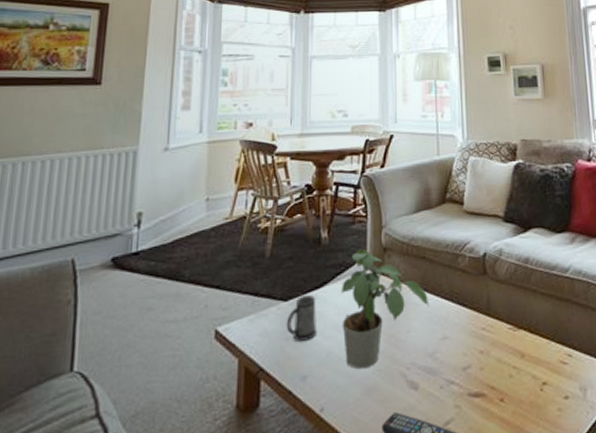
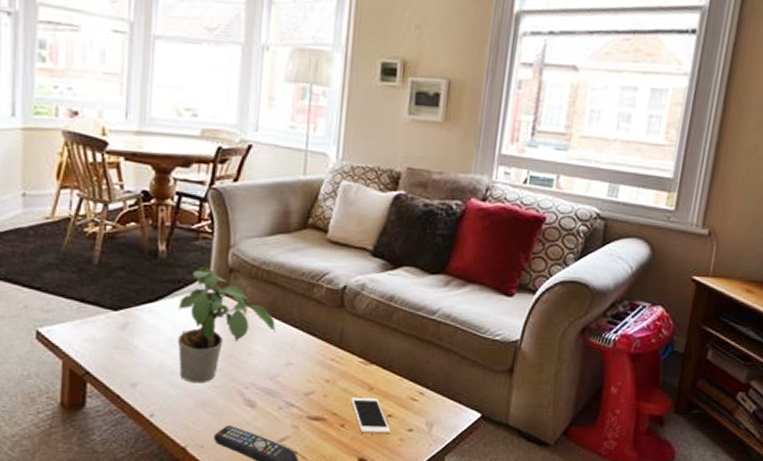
mug: present [286,294,318,341] -> none [115,306,150,351]
cell phone: none [505,366,548,407] -> present [350,398,391,434]

